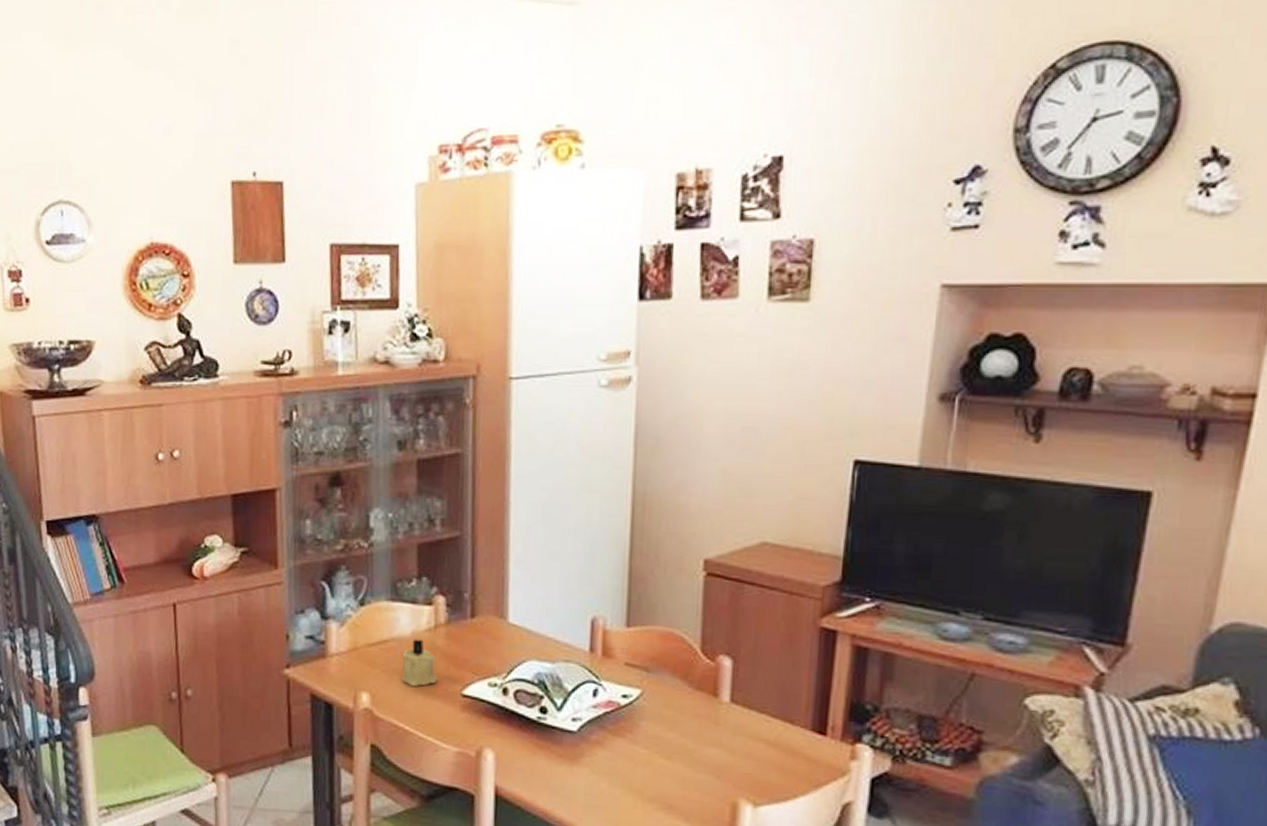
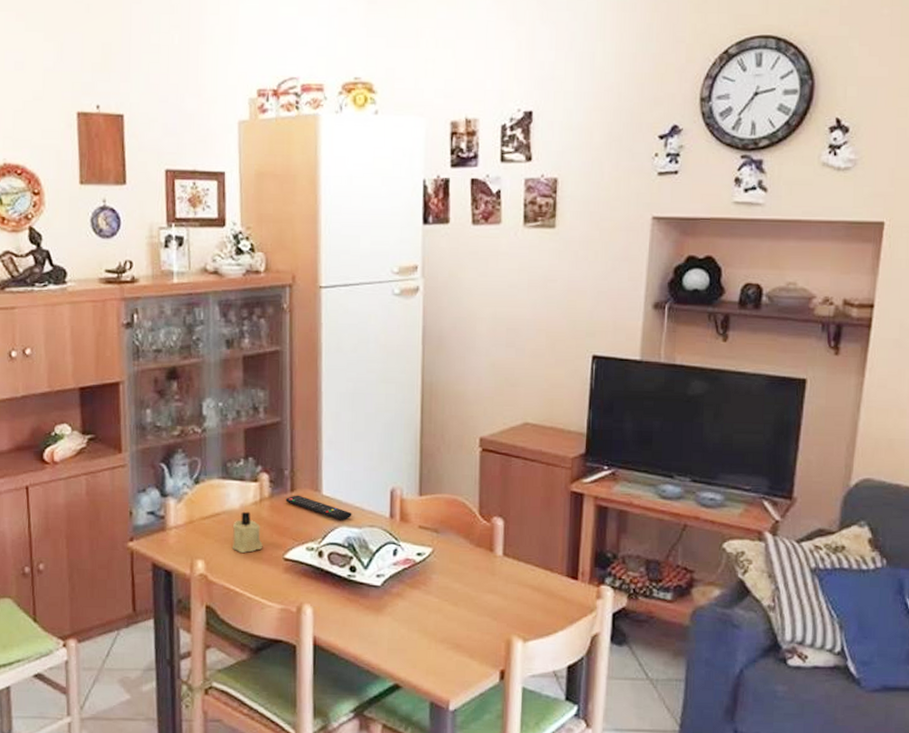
remote control: none [464,621,544,654] -> present [285,495,352,521]

